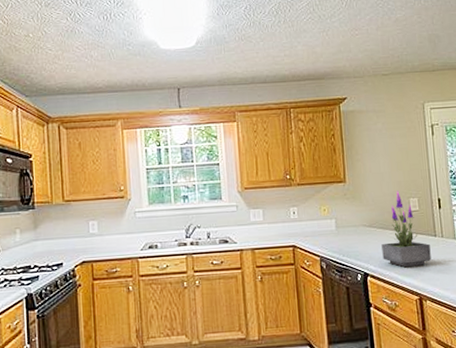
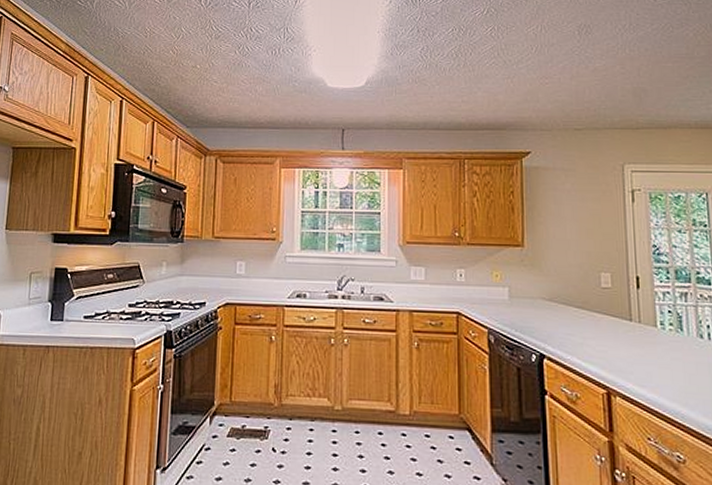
potted plant: present [381,191,431,267] -> none [563,262,625,353]

